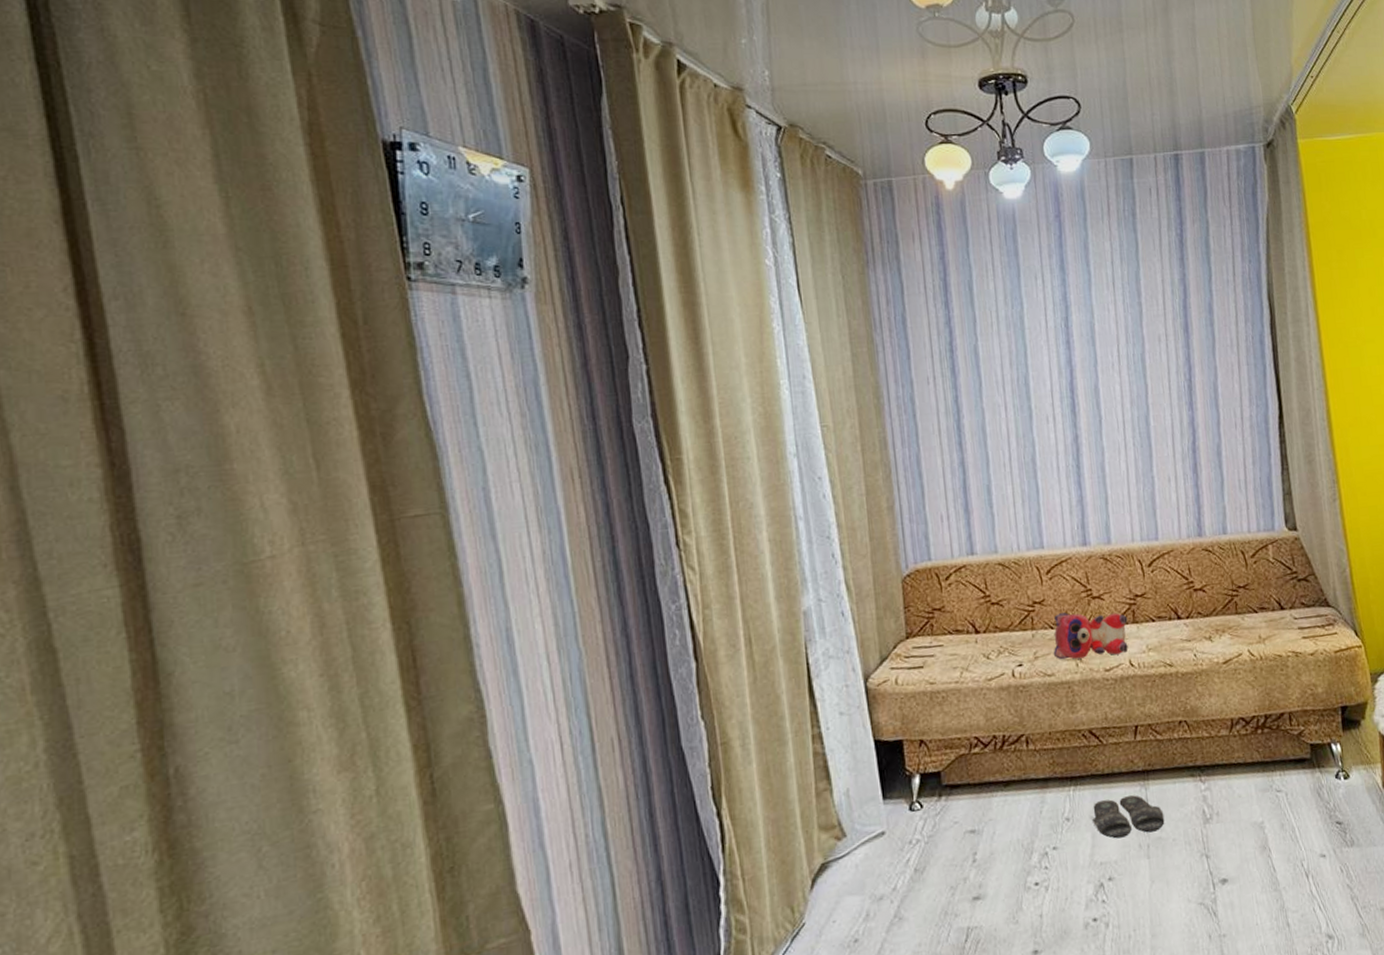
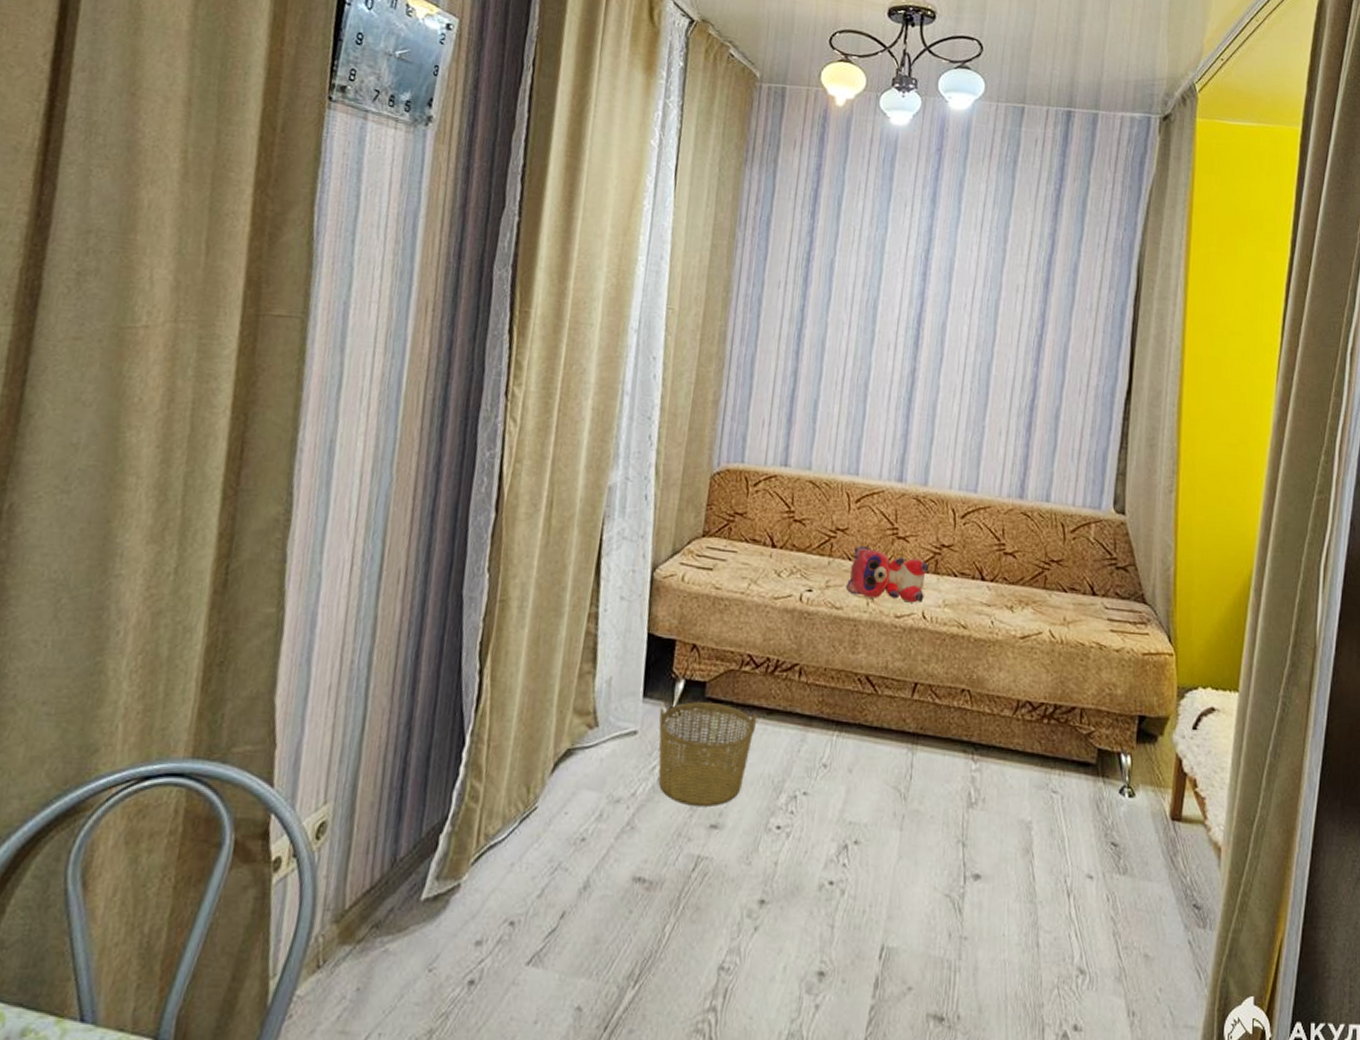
basket: none [901,787,996,886] -> present [658,702,758,806]
slippers: present [1091,795,1165,839] -> none [849,755,927,803]

